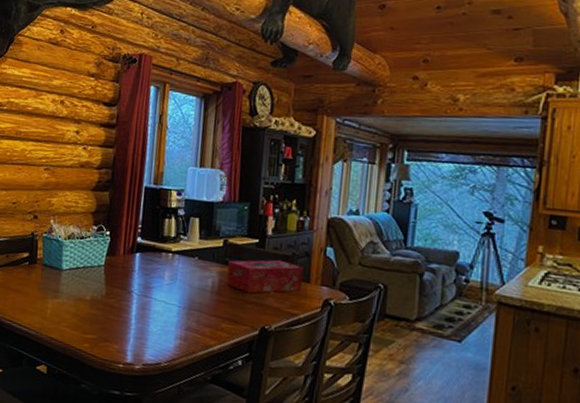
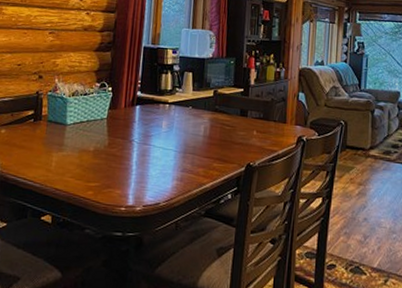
tissue box: present [226,260,303,294] -> none [216,105,281,136]

